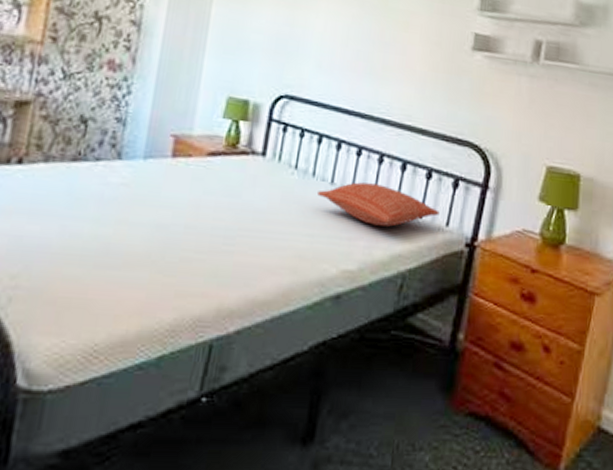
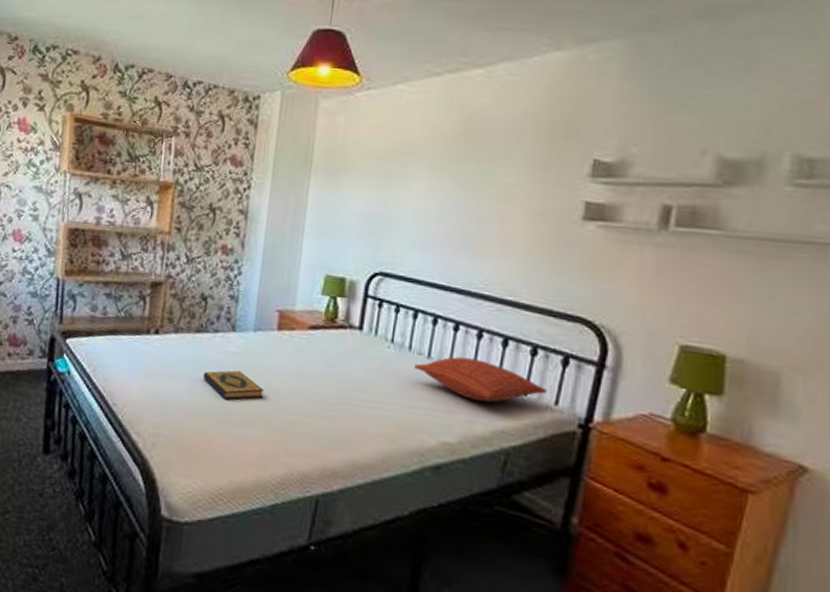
hardback book: none [79,204,153,239] -> present [203,370,263,400]

